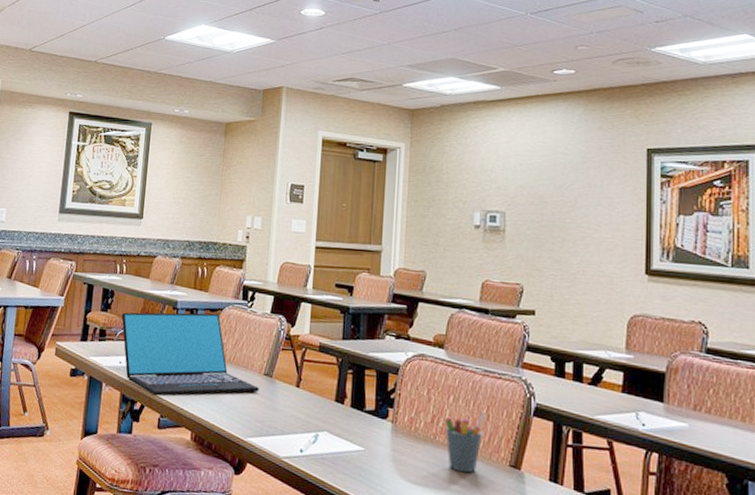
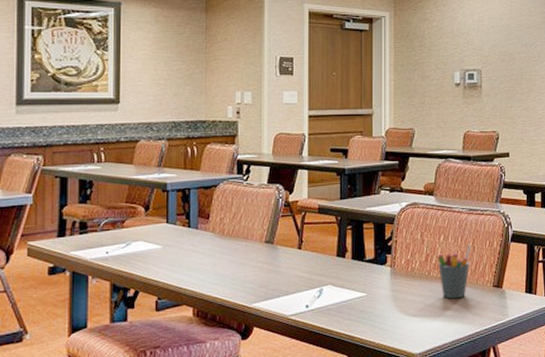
laptop: present [121,312,259,396] -> none [104,190,261,280]

